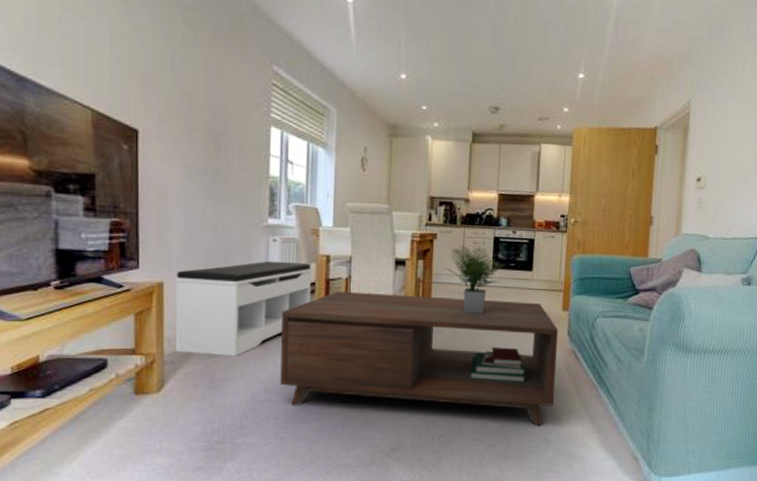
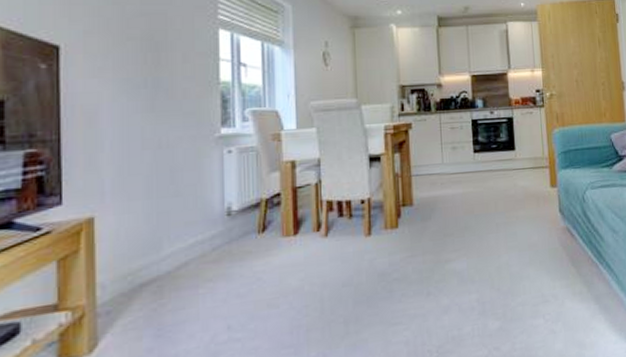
bench: present [175,260,312,357] -> none [109,173,276,300]
coffee table: present [280,245,558,426] -> none [242,131,556,342]

